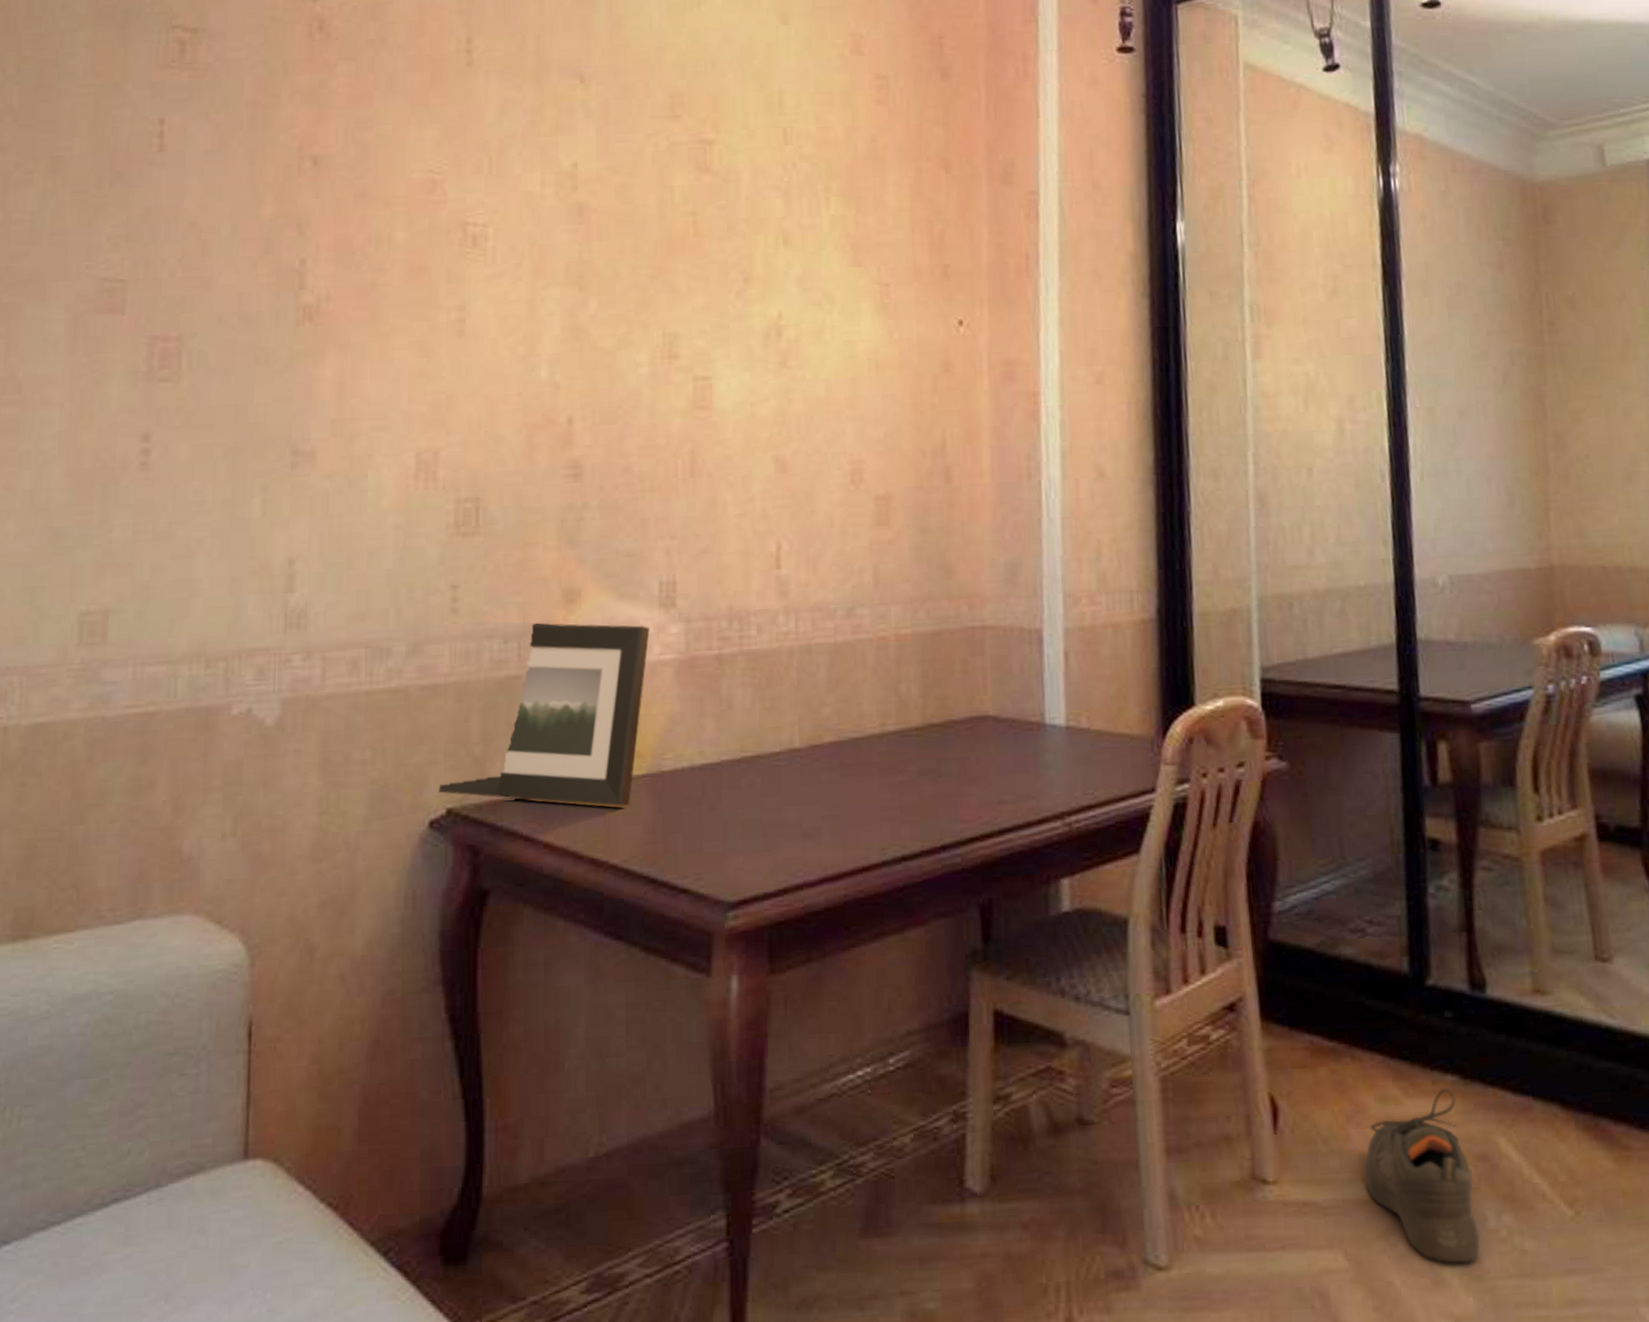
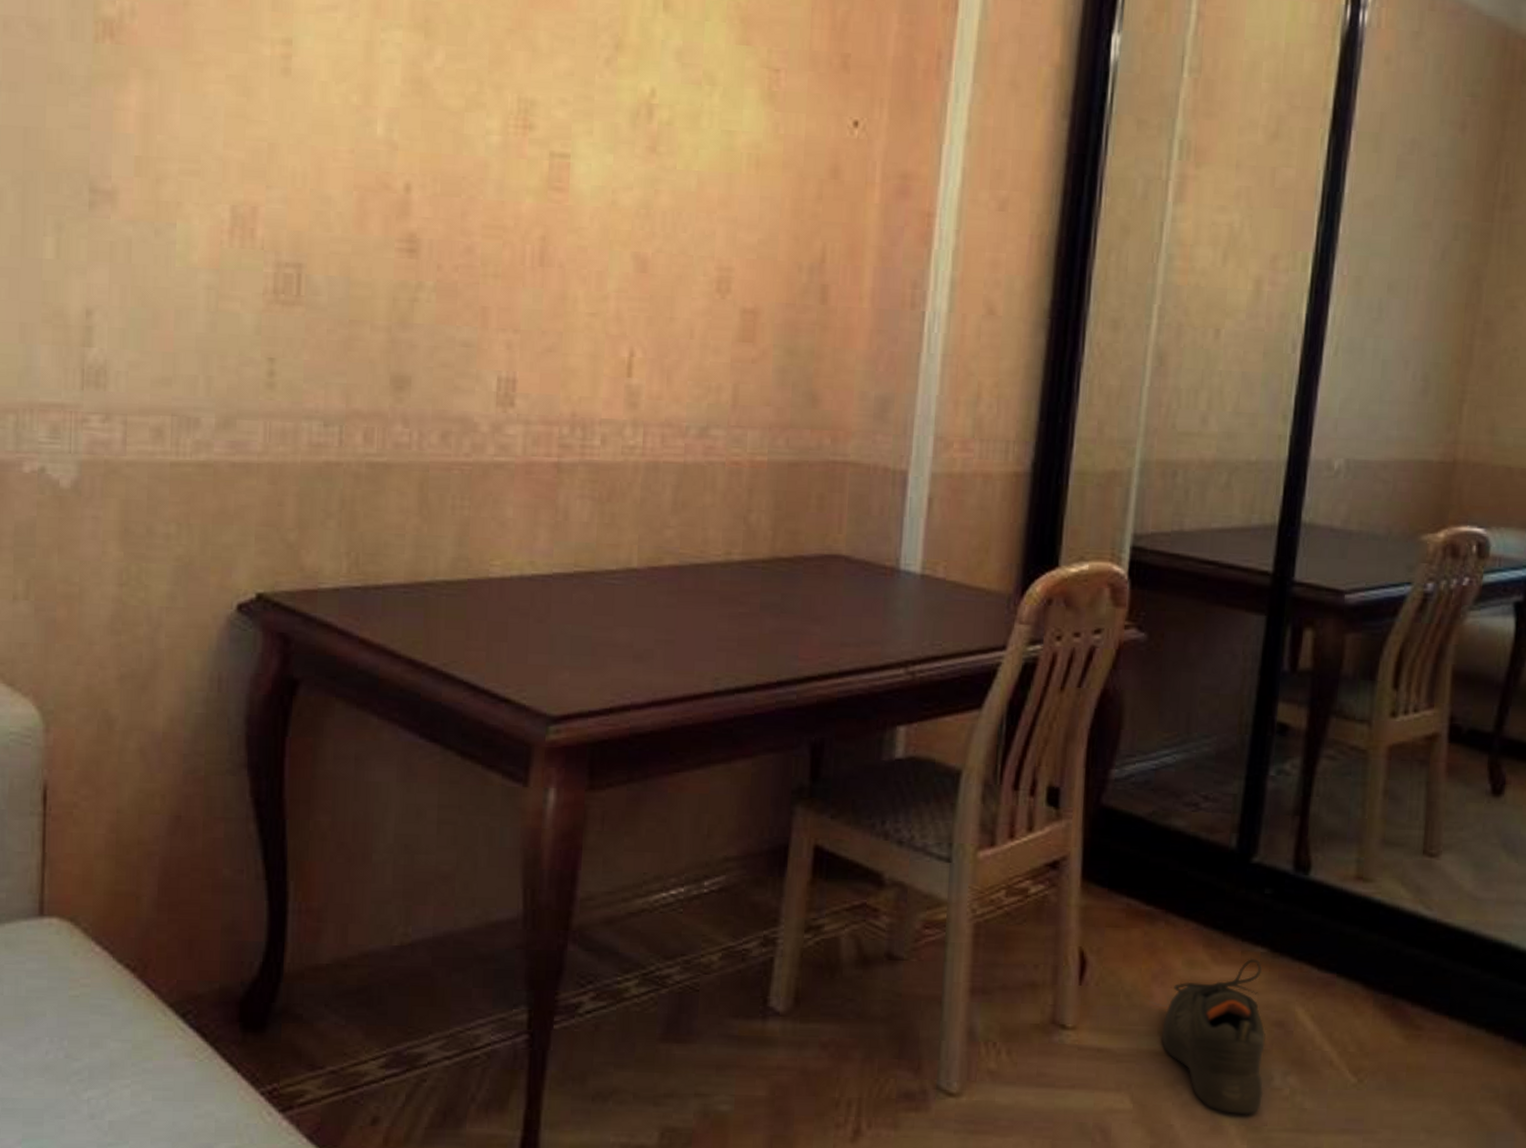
picture frame: present [438,623,650,807] -> none [248,407,485,610]

